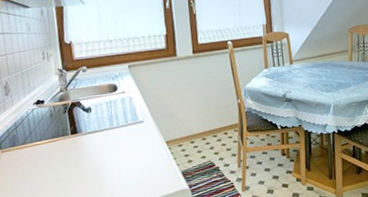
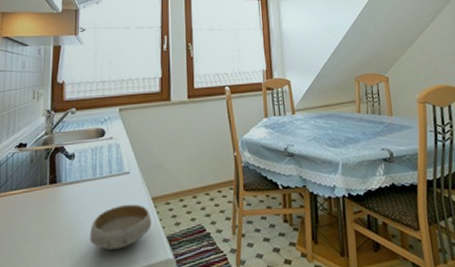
bowl: none [113,147,167,185] -> present [90,204,152,250]

